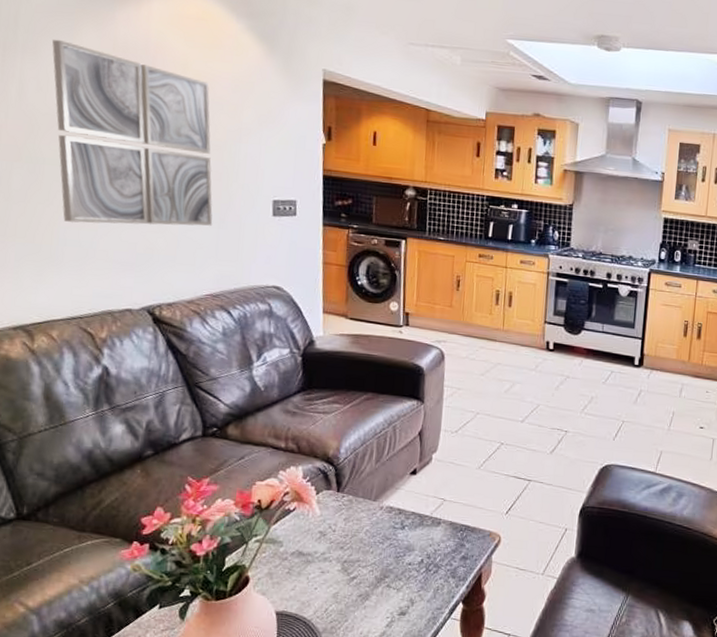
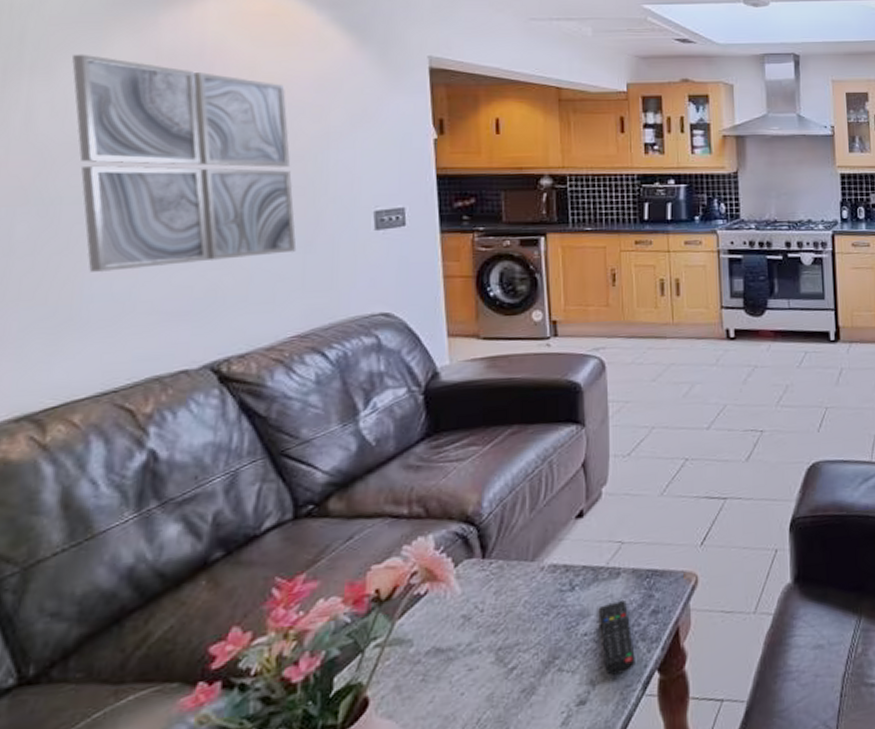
remote control: none [422,544,446,600] -> present [600,600,635,677]

